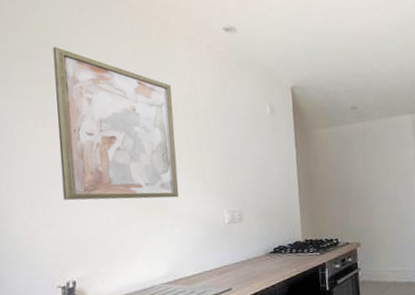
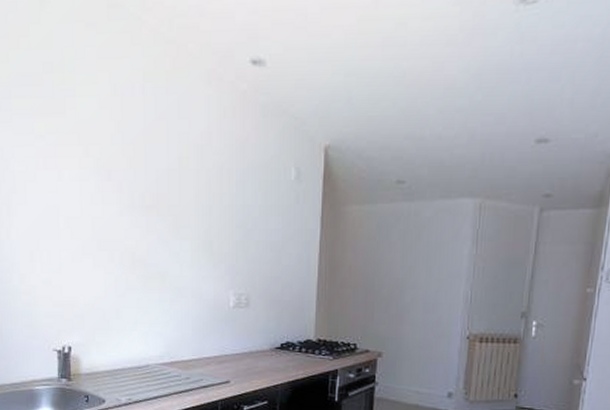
wall art: present [53,47,179,201] -> none [56,72,184,269]

